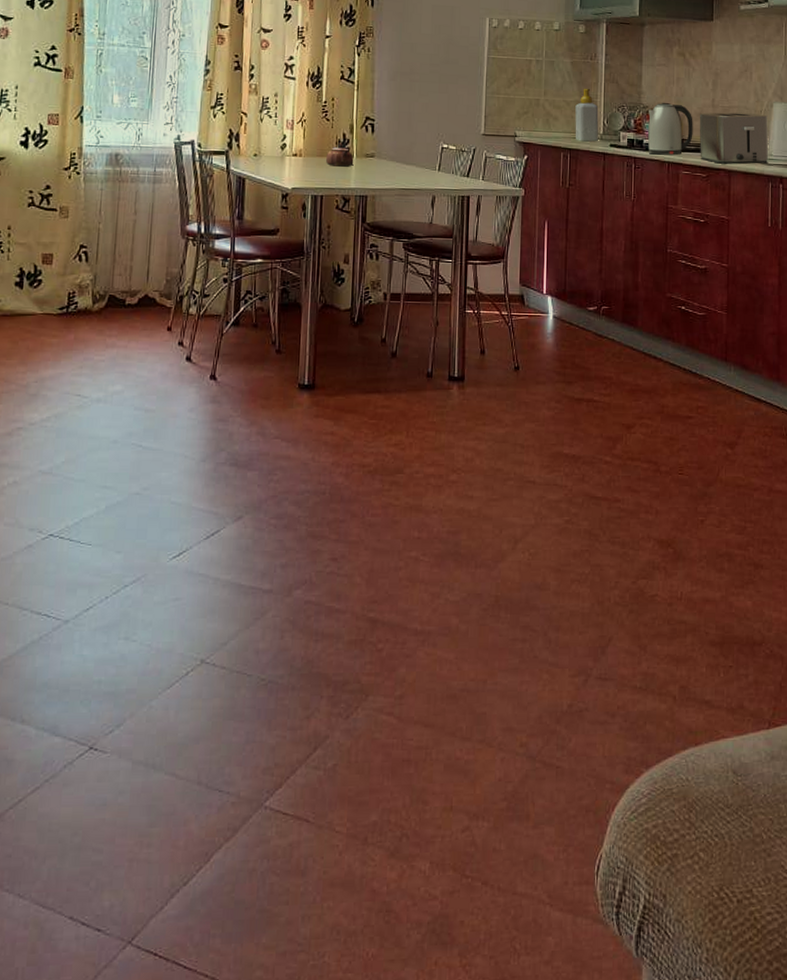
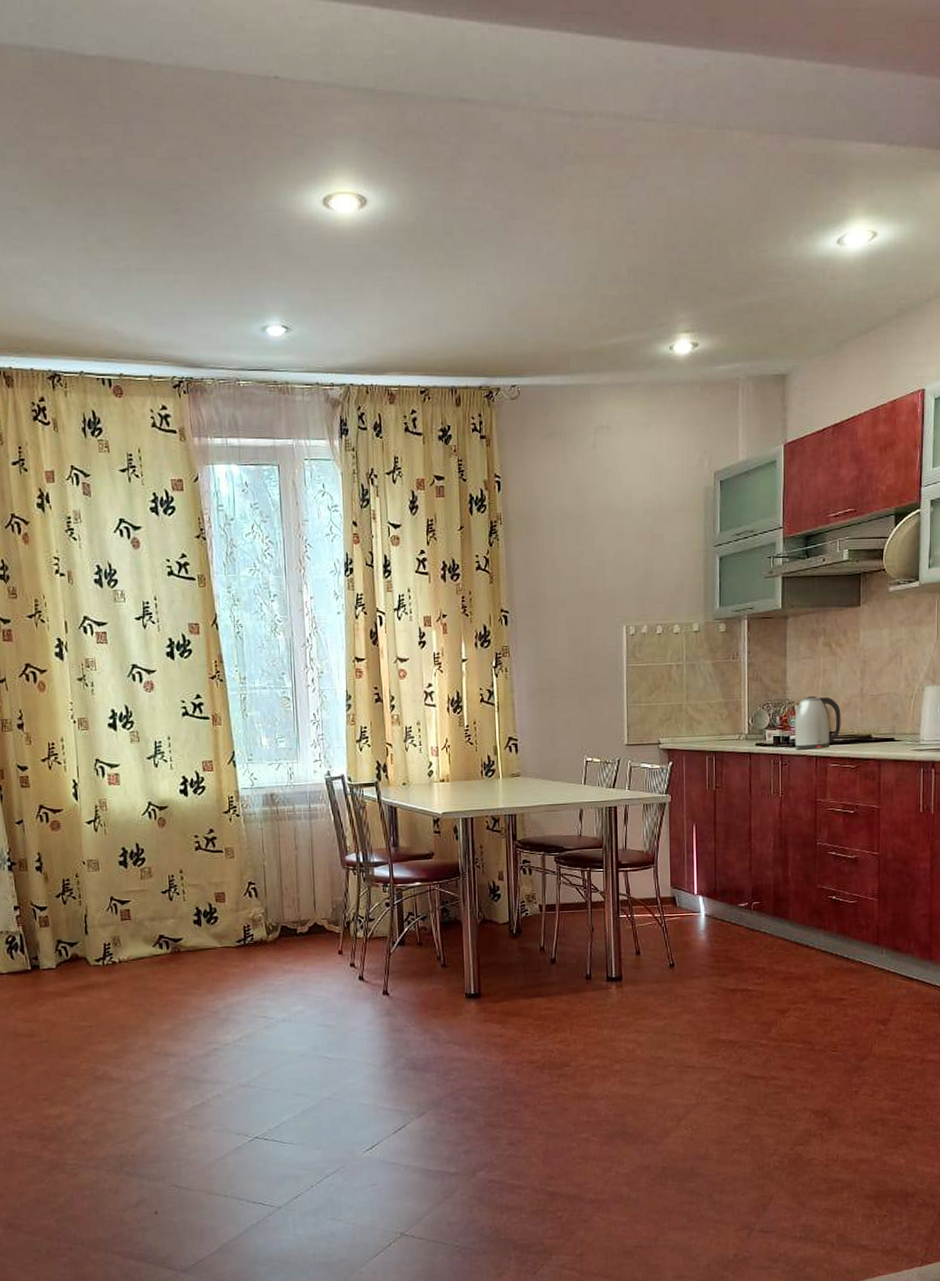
teapot: present [326,142,354,168] -> none [473,765,500,790]
soap bottle: present [575,88,599,143] -> none [719,688,743,744]
toaster: present [699,112,769,165] -> none [847,699,920,755]

